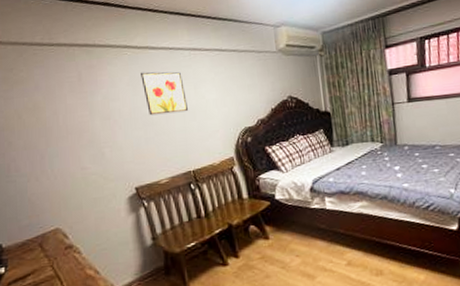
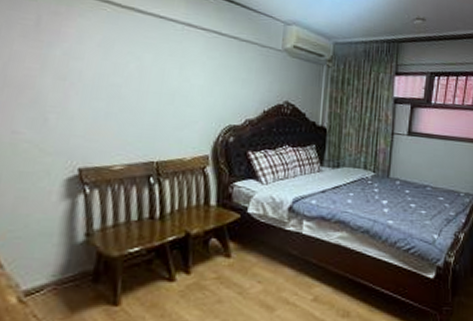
wall art: present [141,71,189,116] -> none [117,35,168,93]

